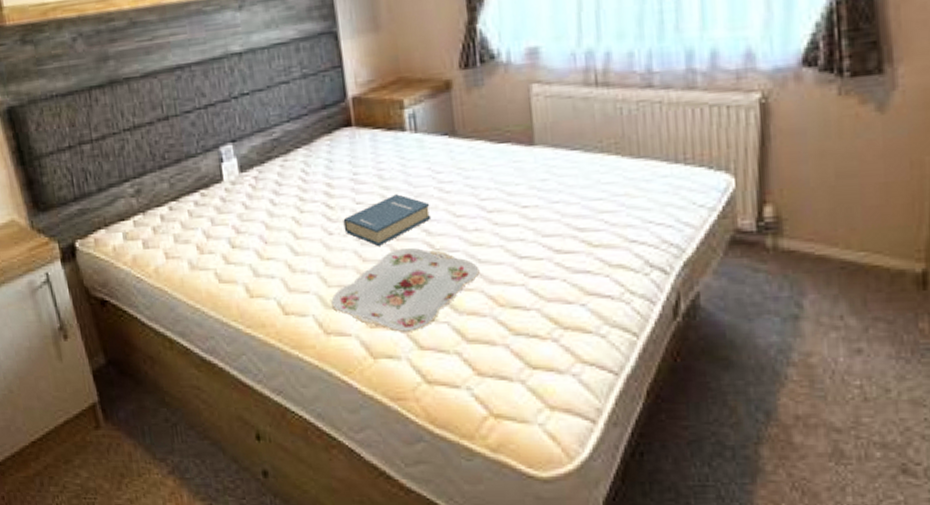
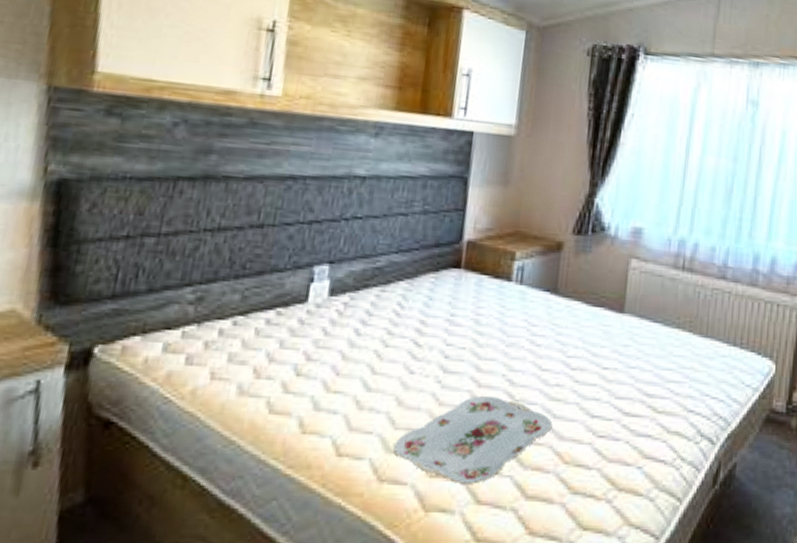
hardback book: present [343,194,432,246] -> none [427,341,519,391]

